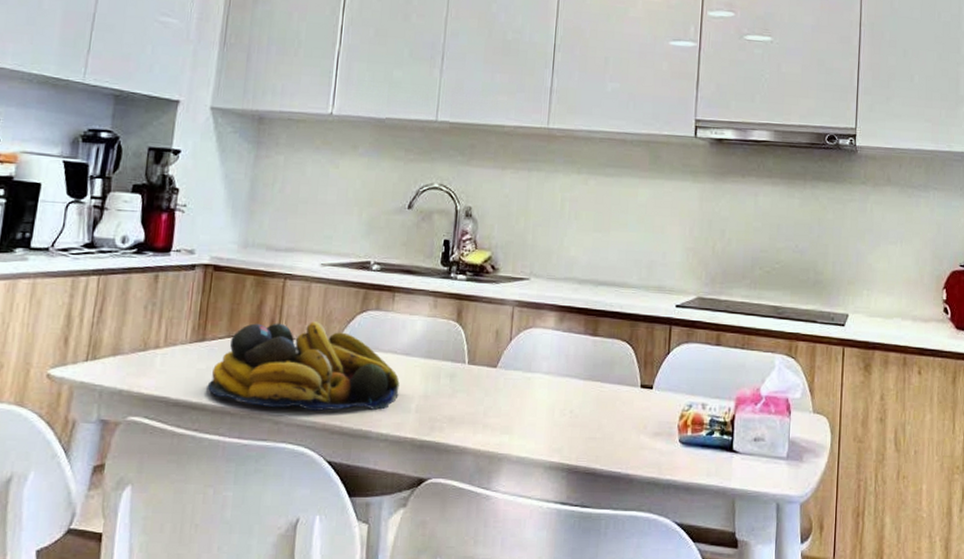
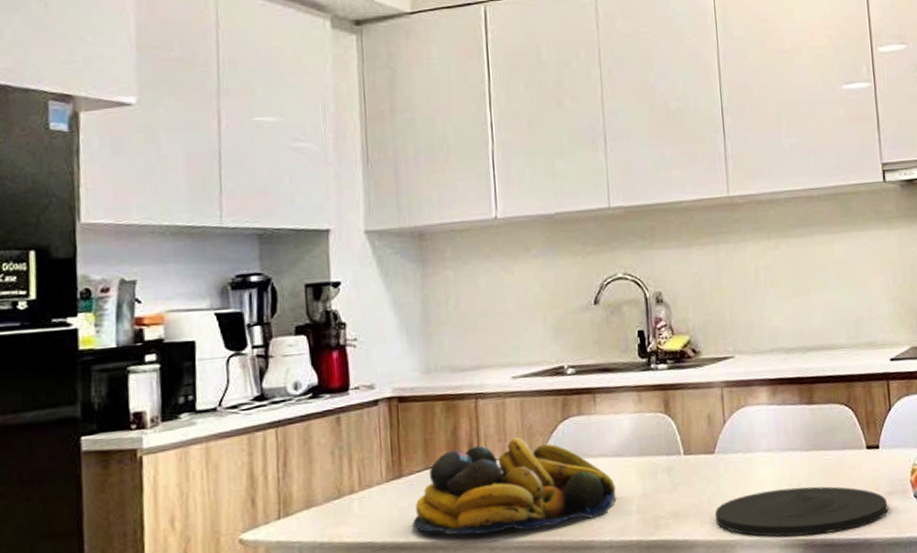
plate: none [488,412,653,463] -> present [715,486,888,537]

